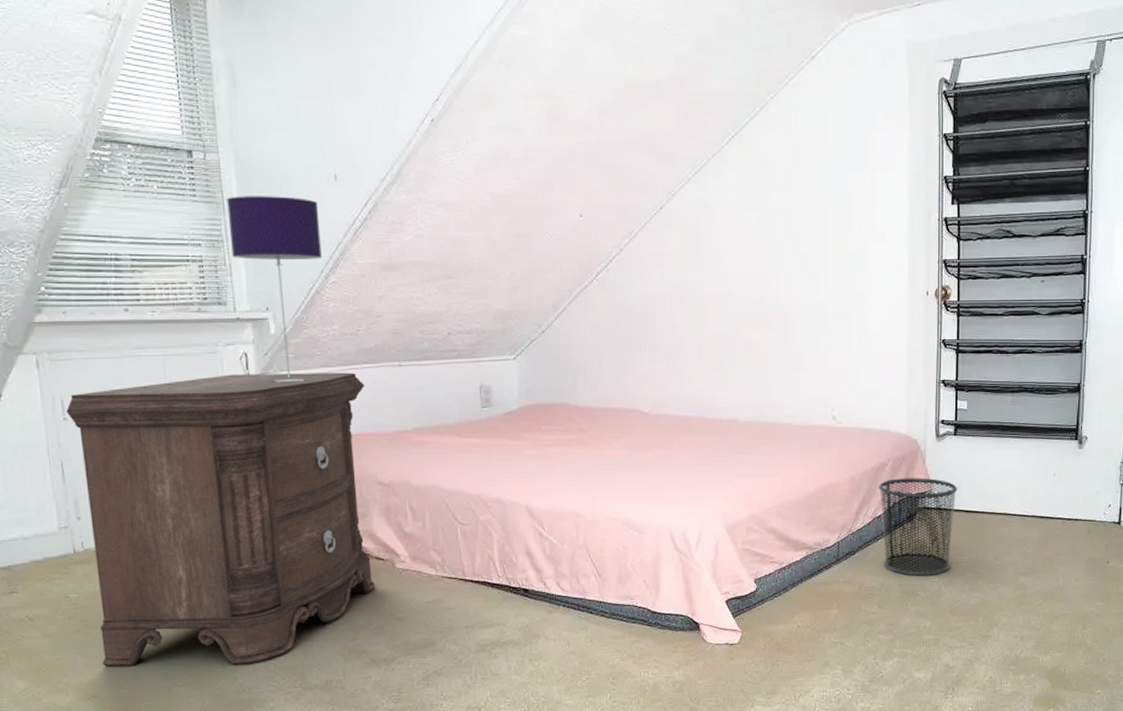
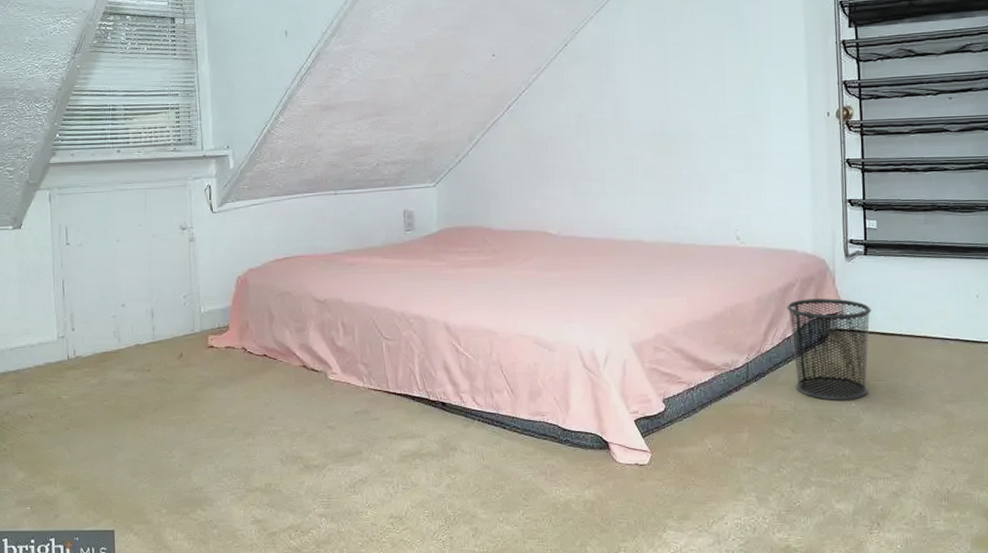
nightstand: present [66,372,376,667] -> none [69,201,311,465]
table lamp: present [227,196,322,383] -> none [200,51,273,211]

